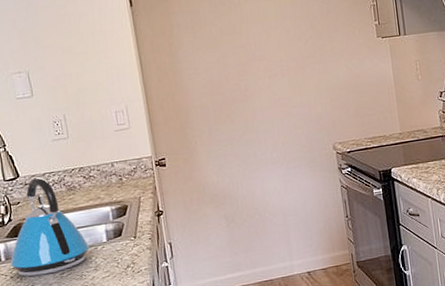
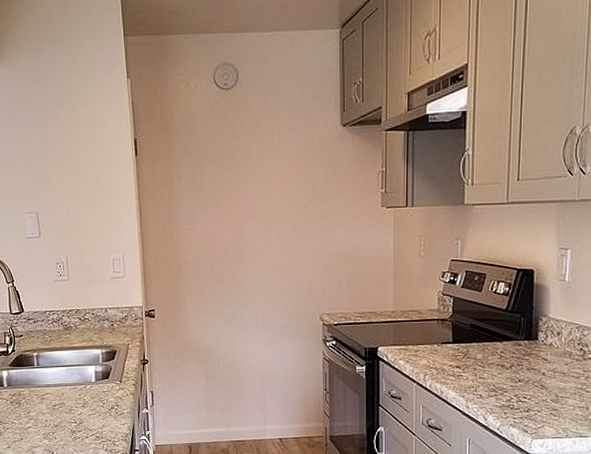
kettle: present [10,177,89,277] -> none [11,314,79,404]

